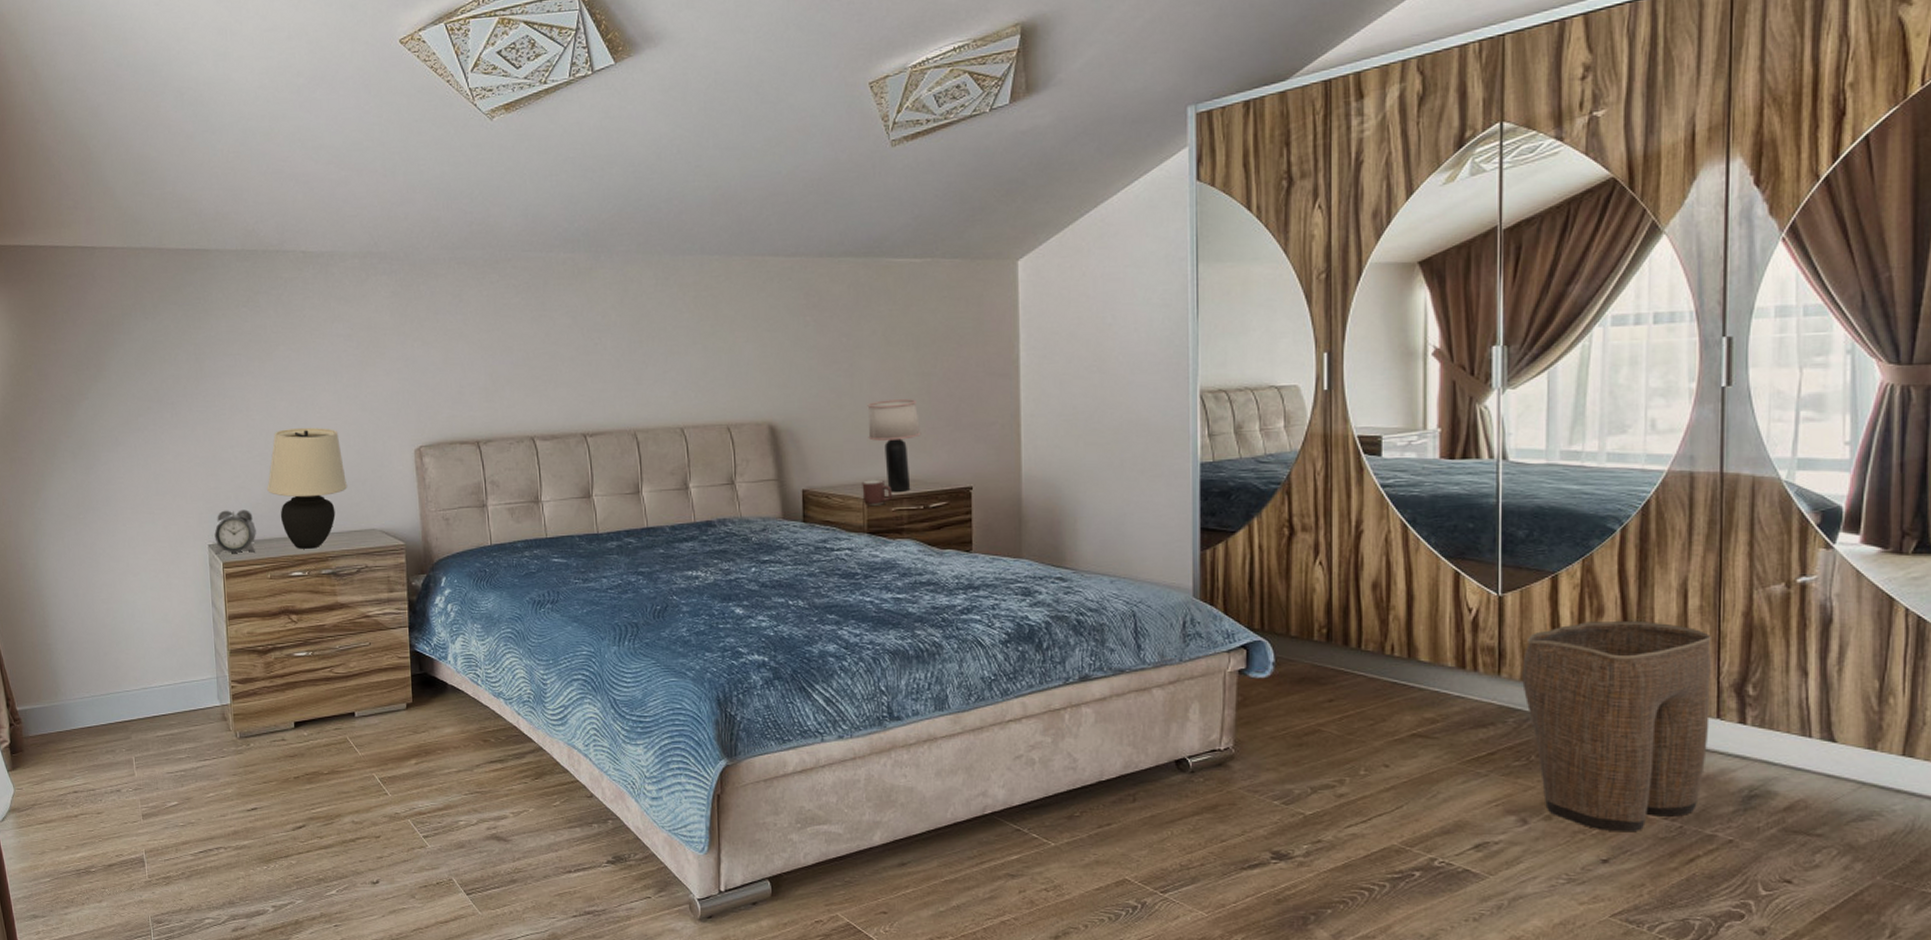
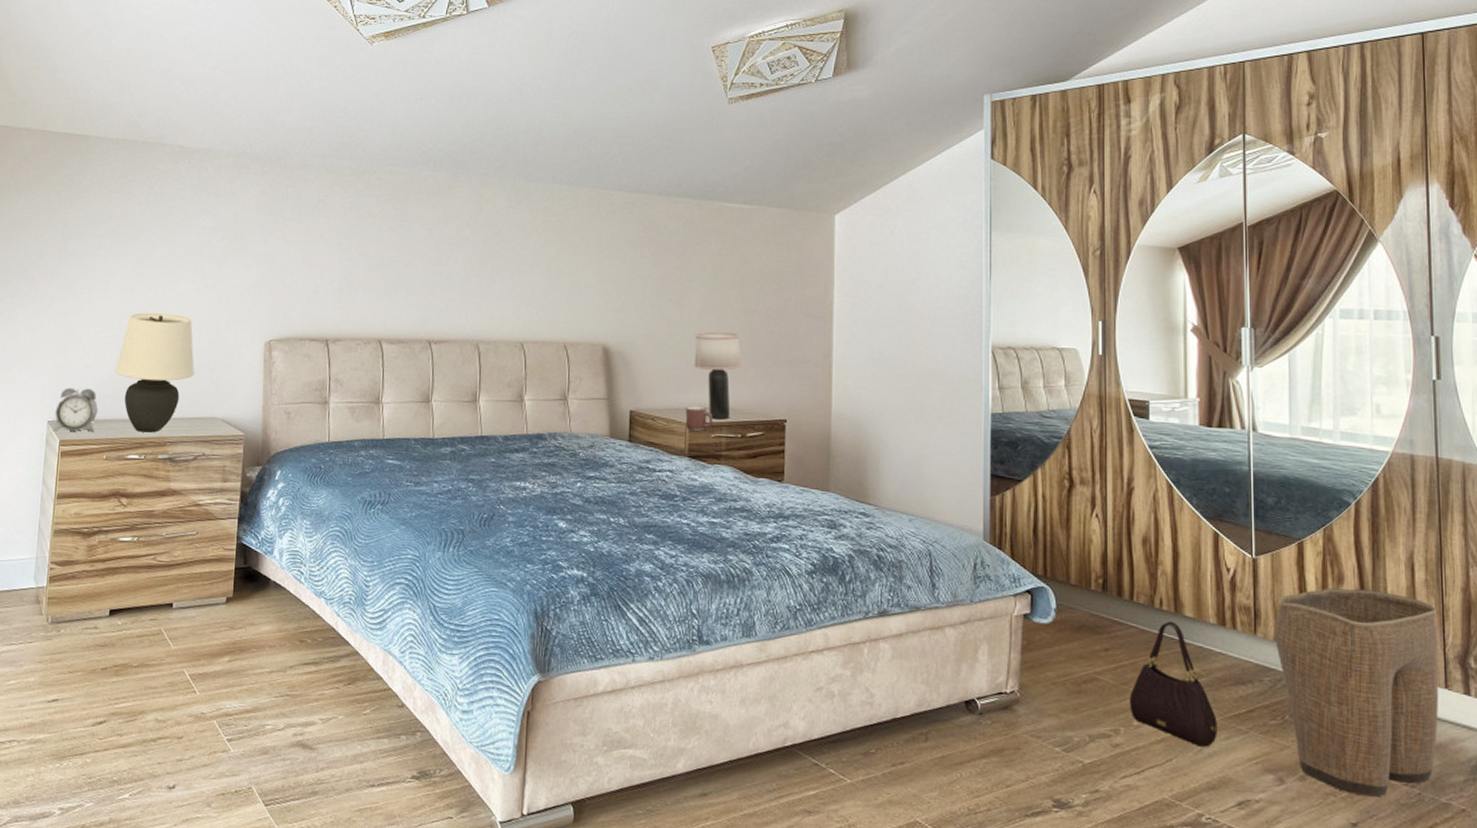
handbag: none [1356,667,1454,792] -> present [1129,621,1217,747]

